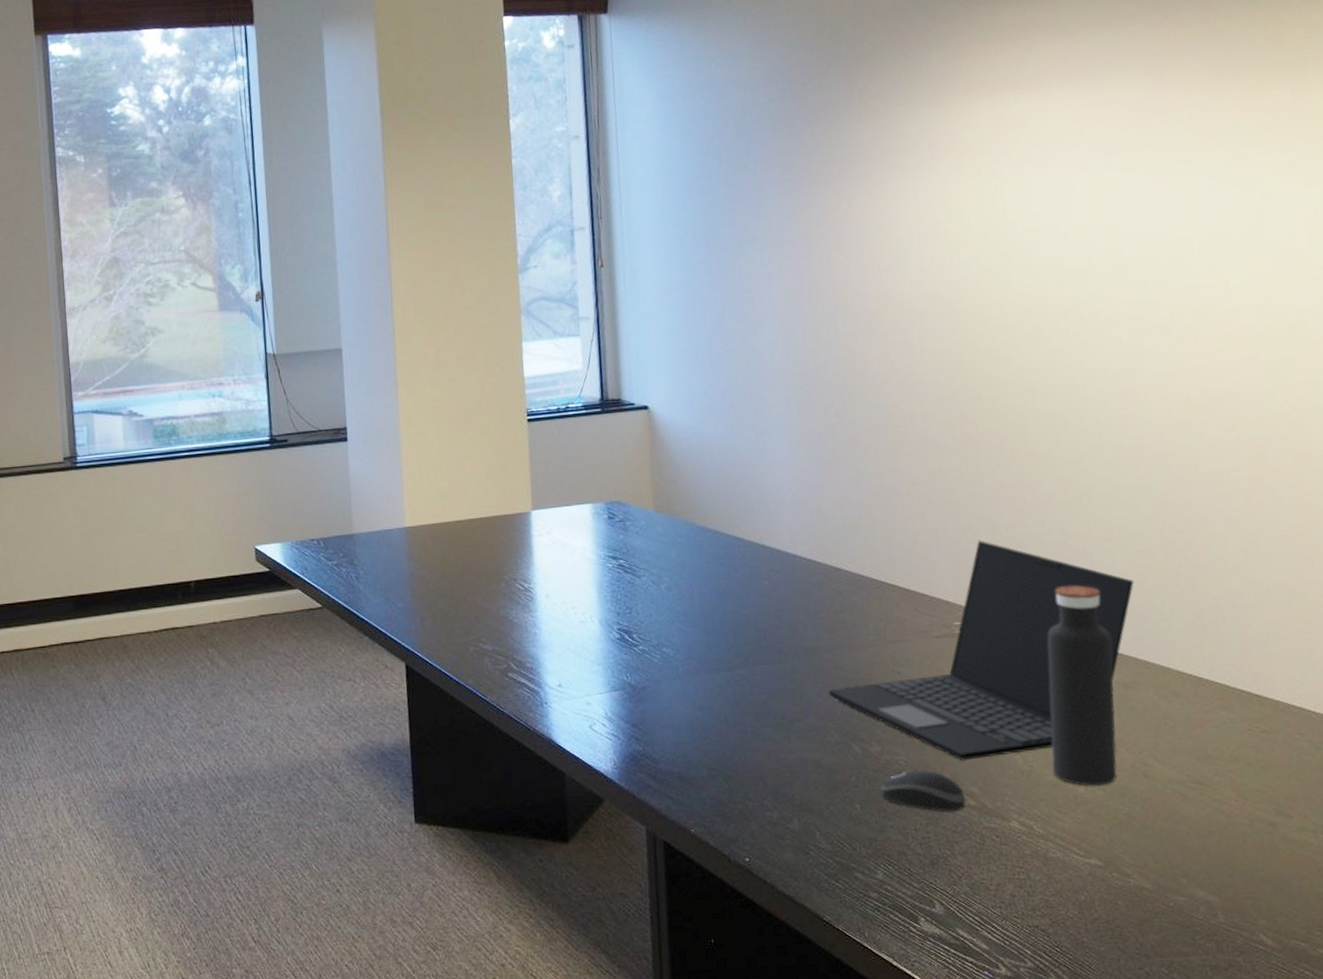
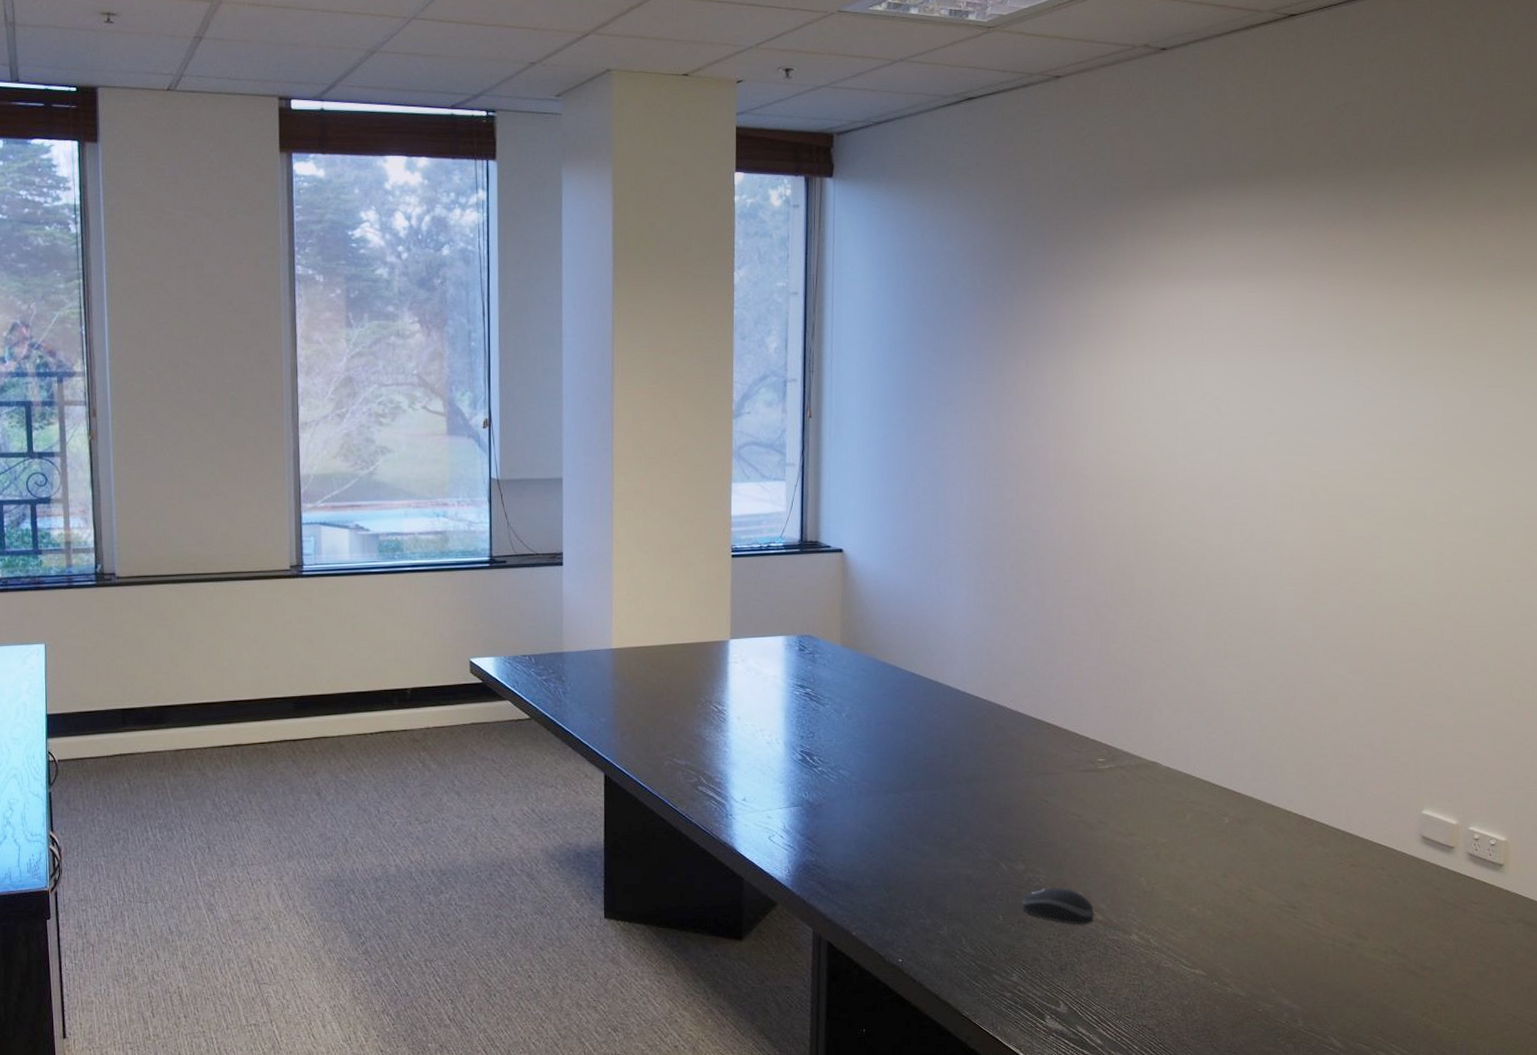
laptop: present [828,540,1134,761] -> none [983,687,1256,881]
water bottle: present [1047,585,1117,786] -> none [1172,731,1232,907]

